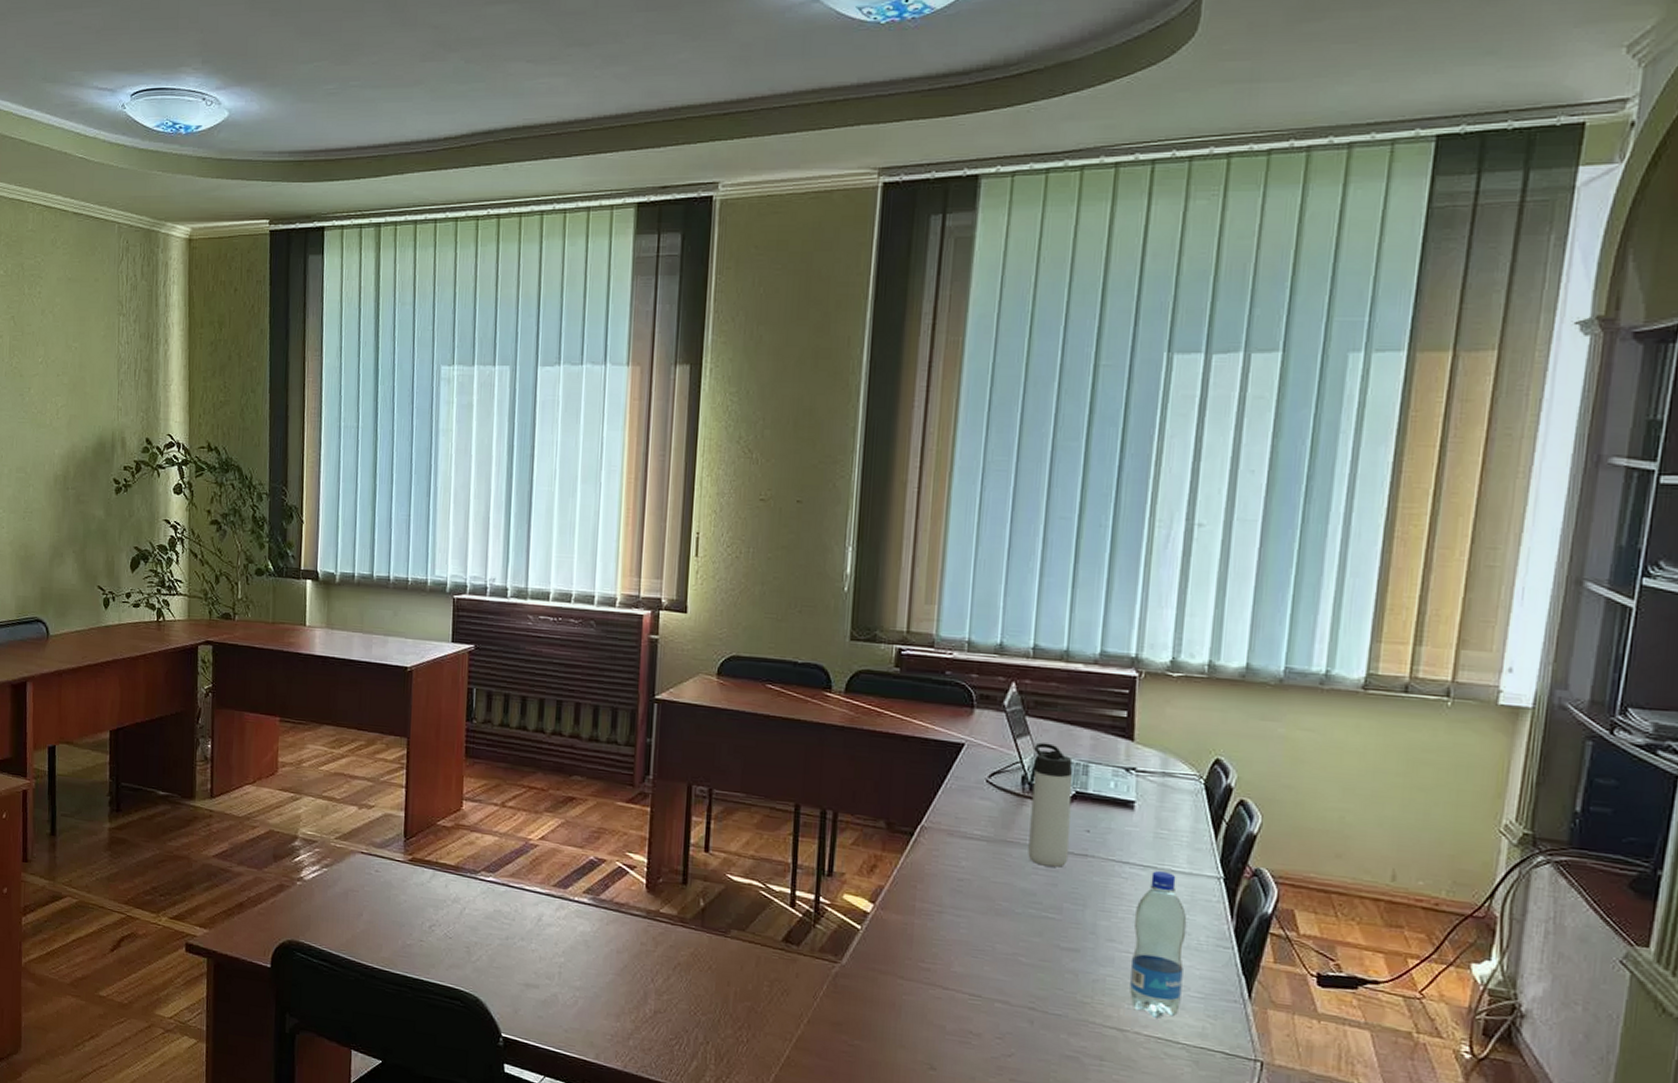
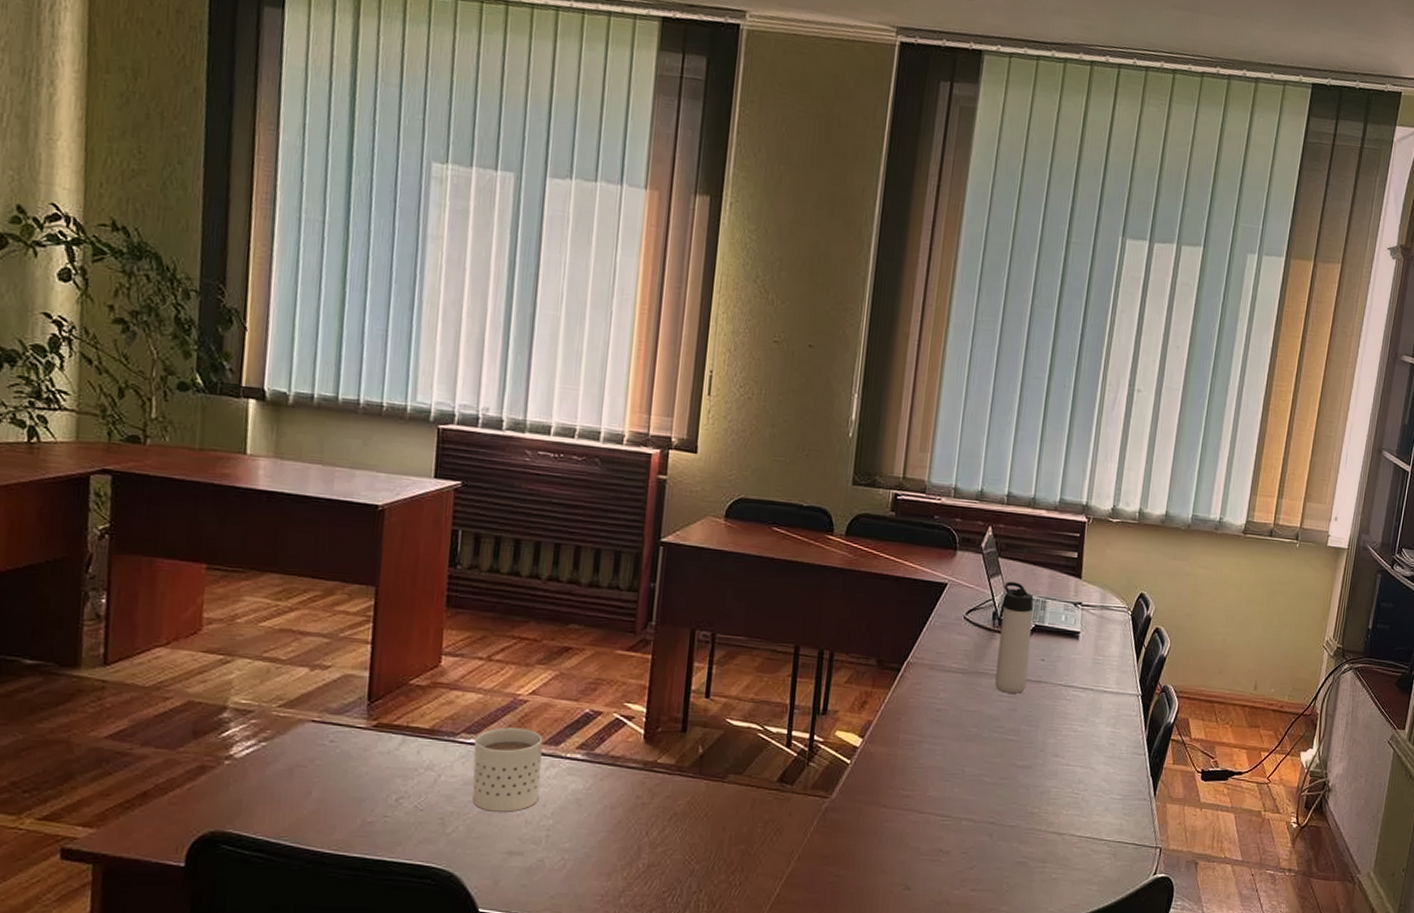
mug: none [492,868,553,948] -> present [472,727,543,812]
bottle: present [1129,871,1187,1018] -> none [1068,692,1114,820]

